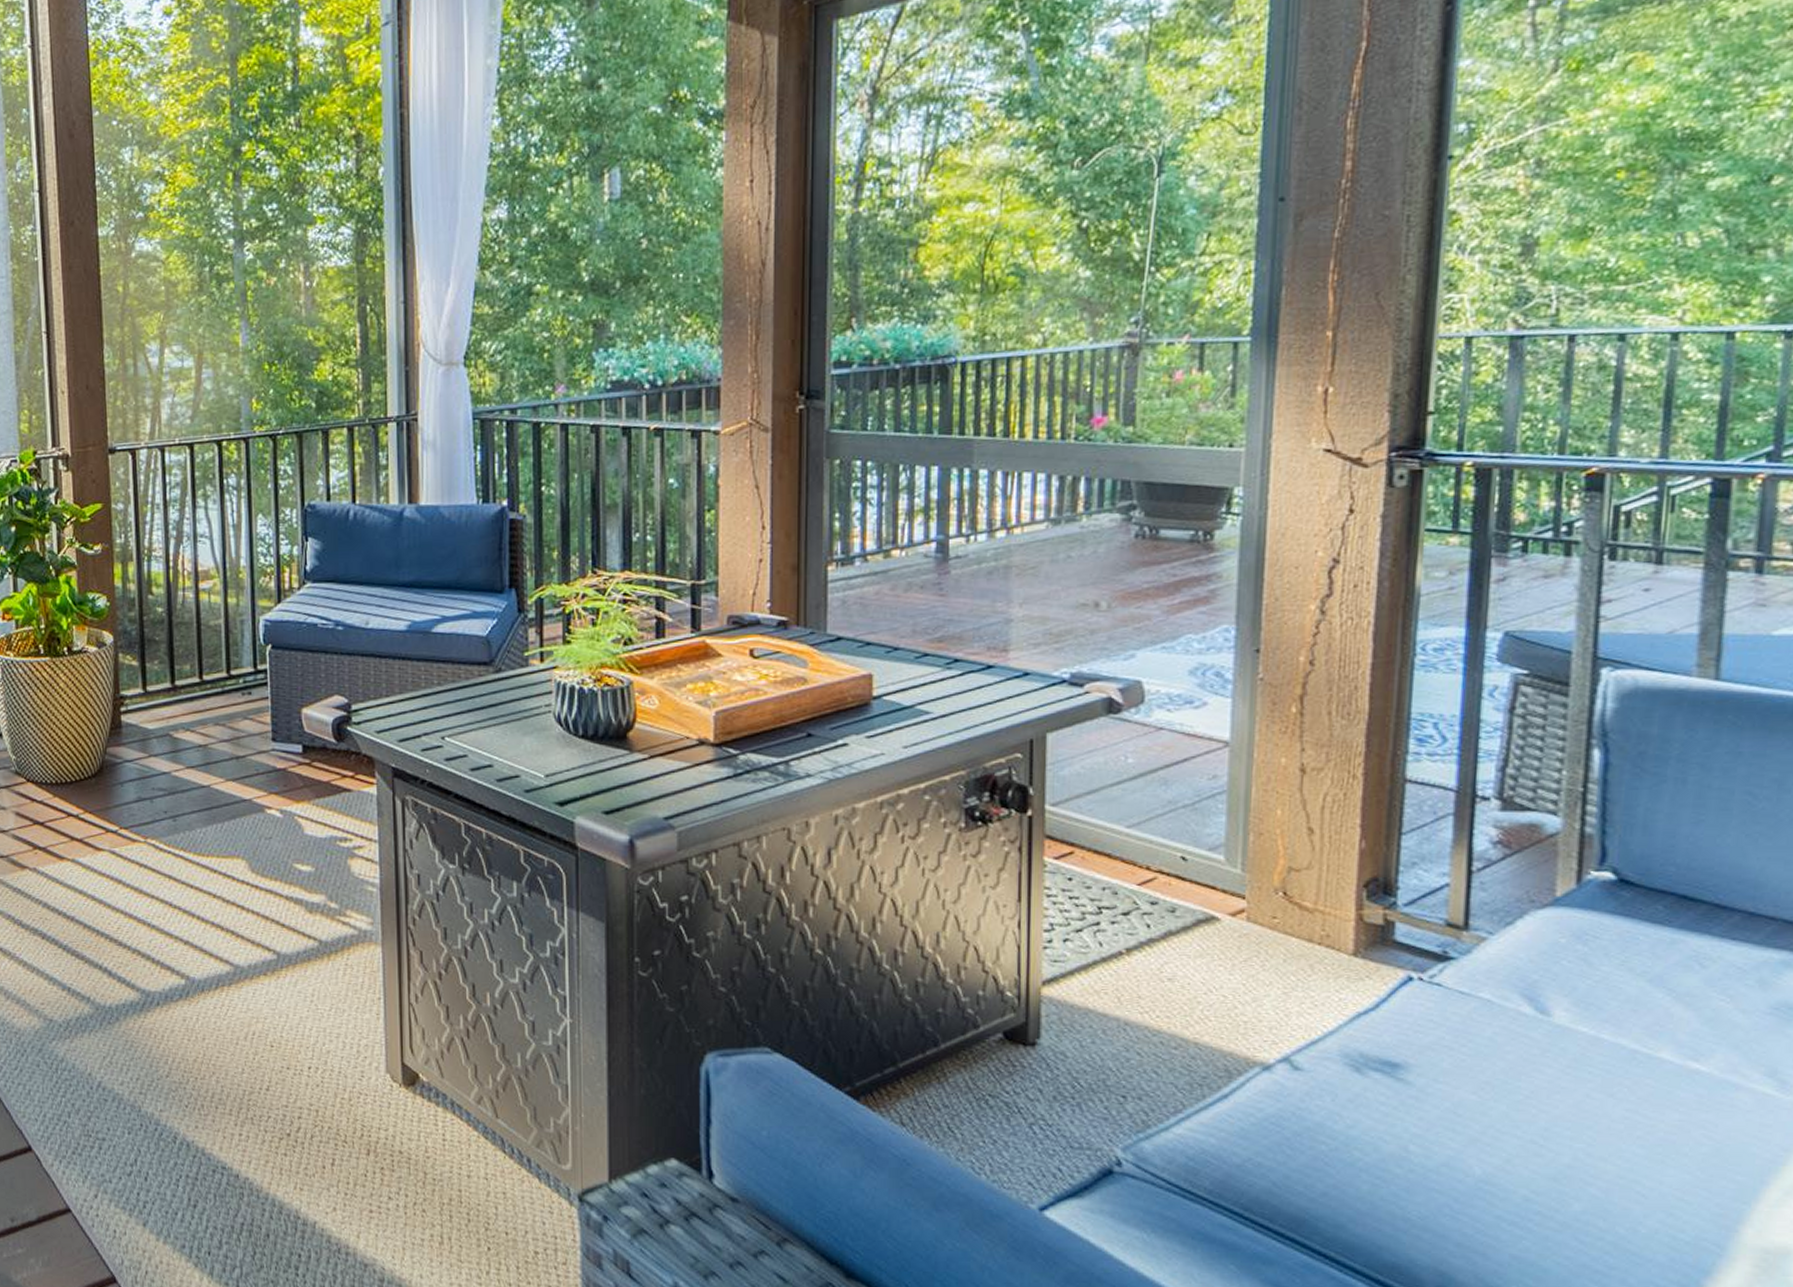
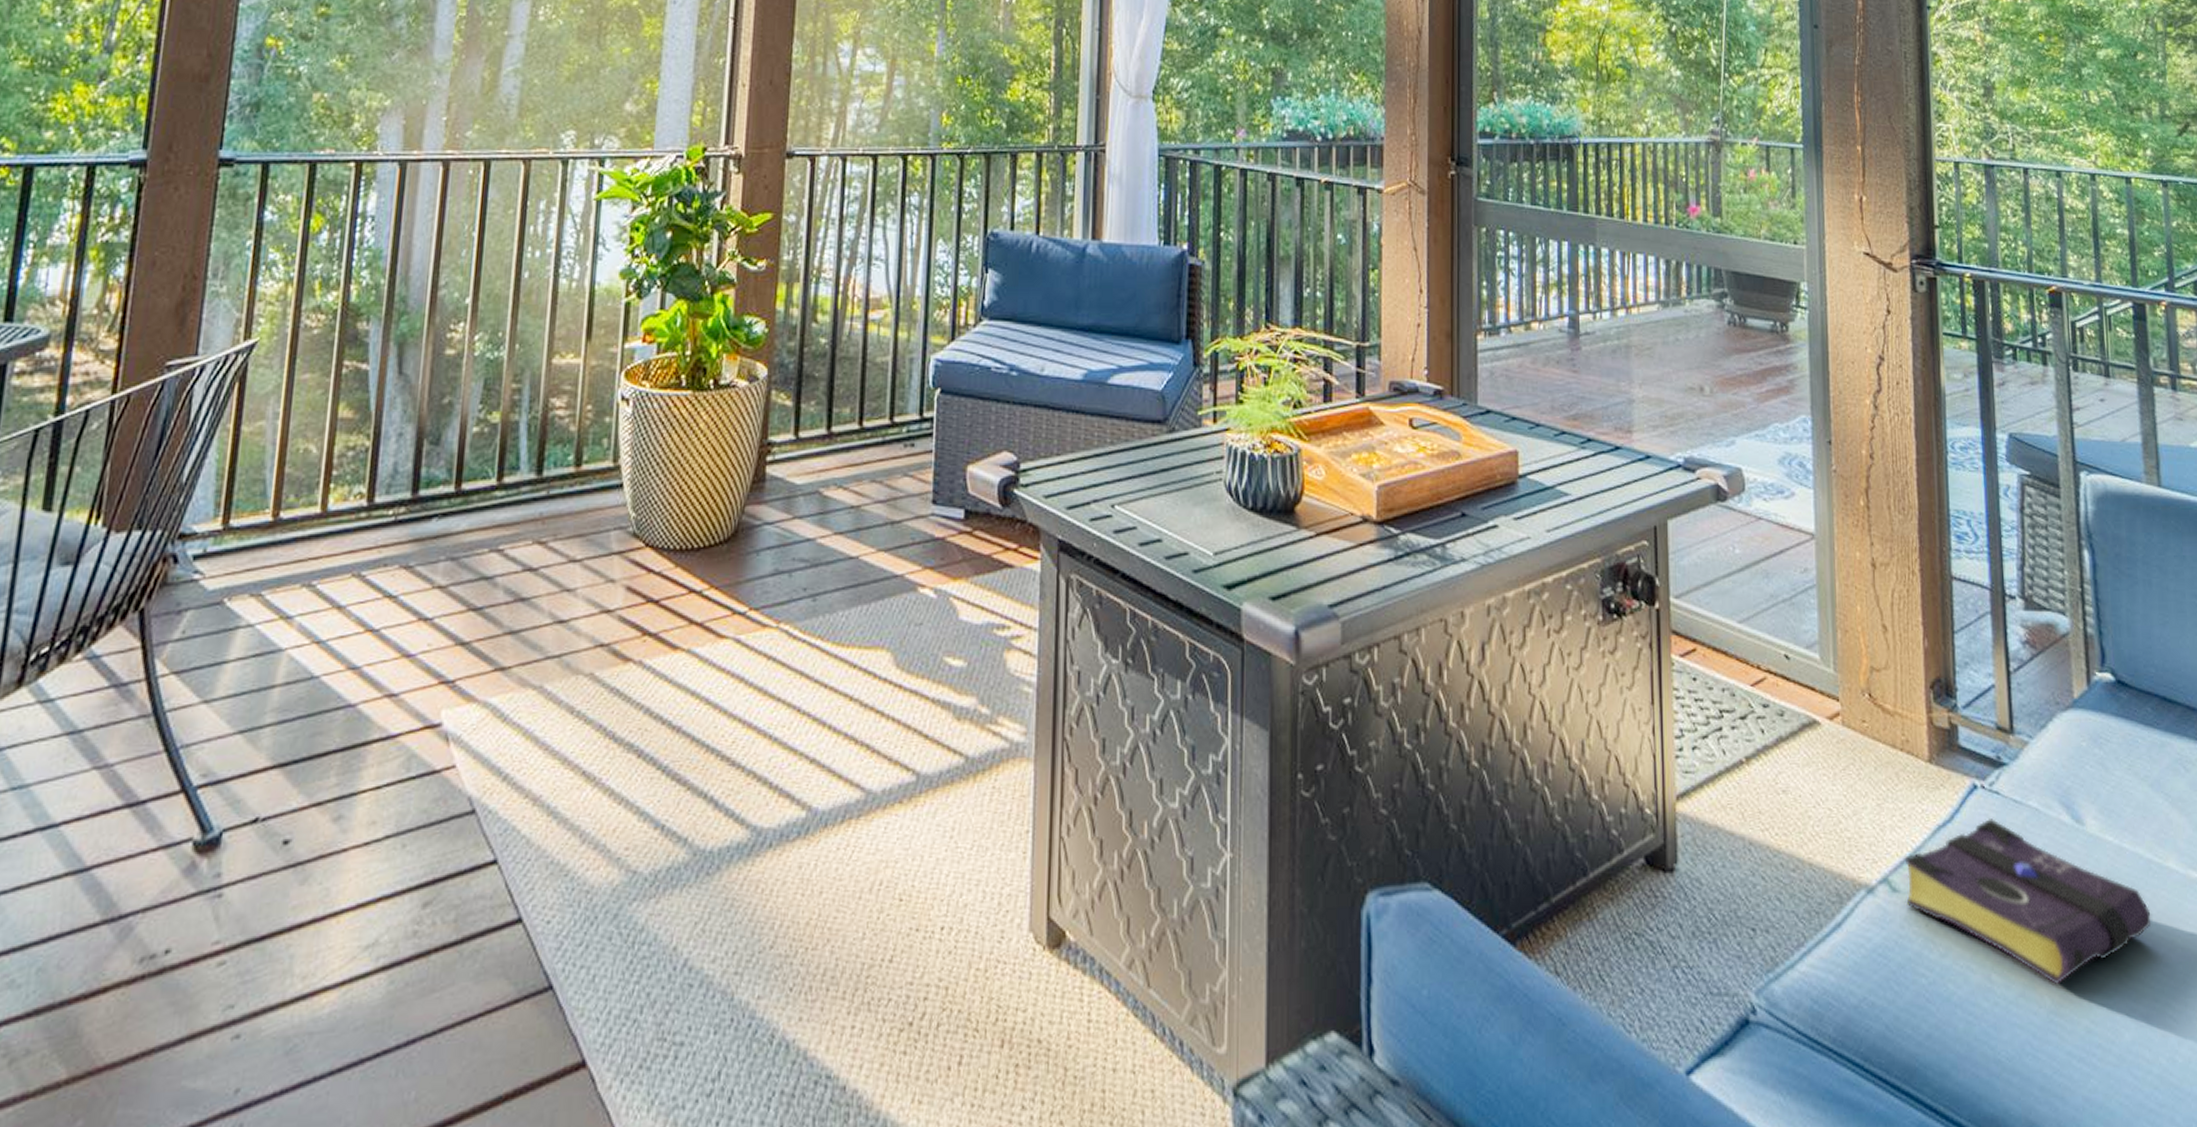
book: none [1310,1008,1628,1158] -> present [1904,819,2152,985]

